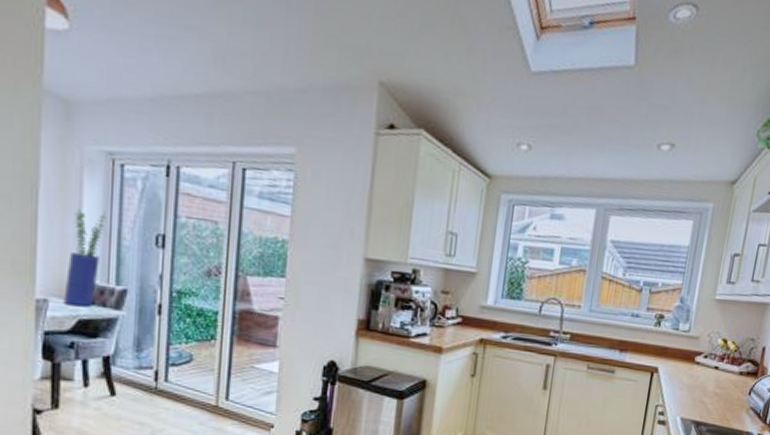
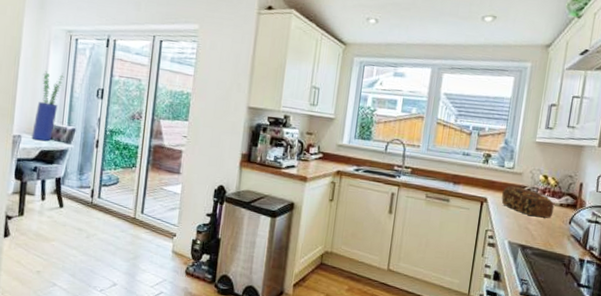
bread loaf: none [674,352,734,389] -> present [501,185,555,219]

